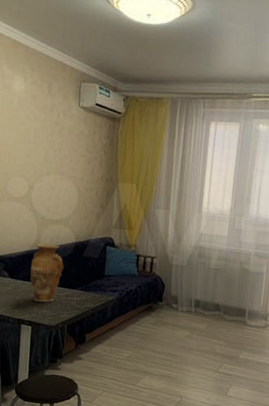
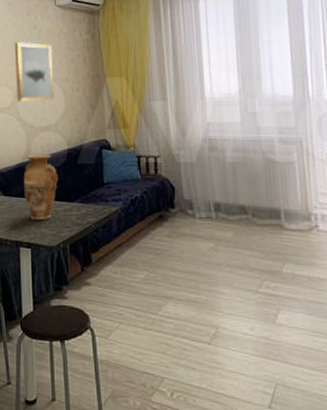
wall art: none [31,136,72,196] -> present [14,42,55,102]

